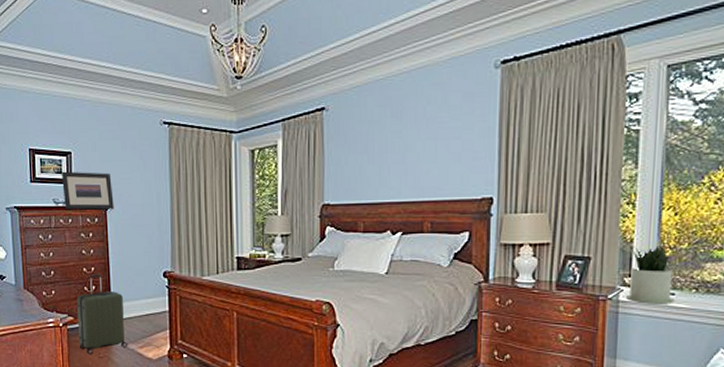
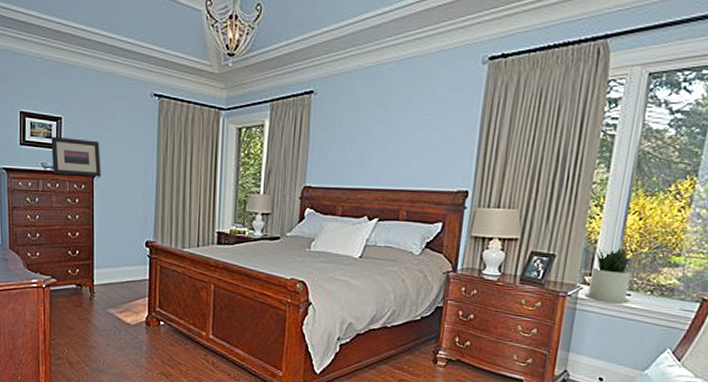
suitcase: present [77,274,127,355] -> none [60,239,107,317]

